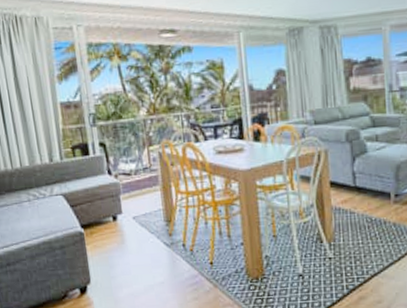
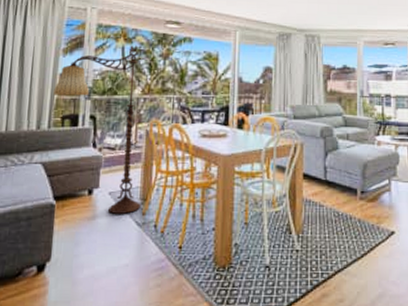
floor lamp: none [57,62,167,237] -> present [53,45,142,214]

